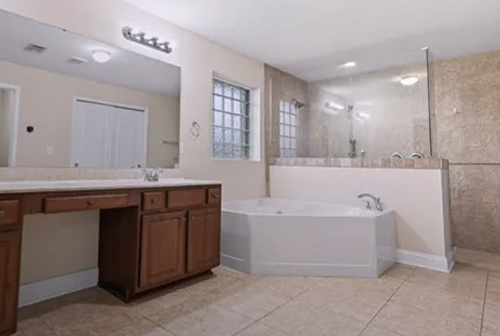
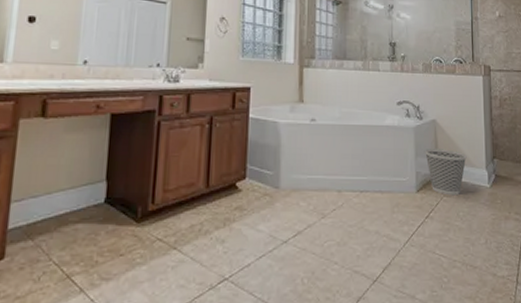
wastebasket: none [384,238,426,281] -> present [424,149,467,196]

